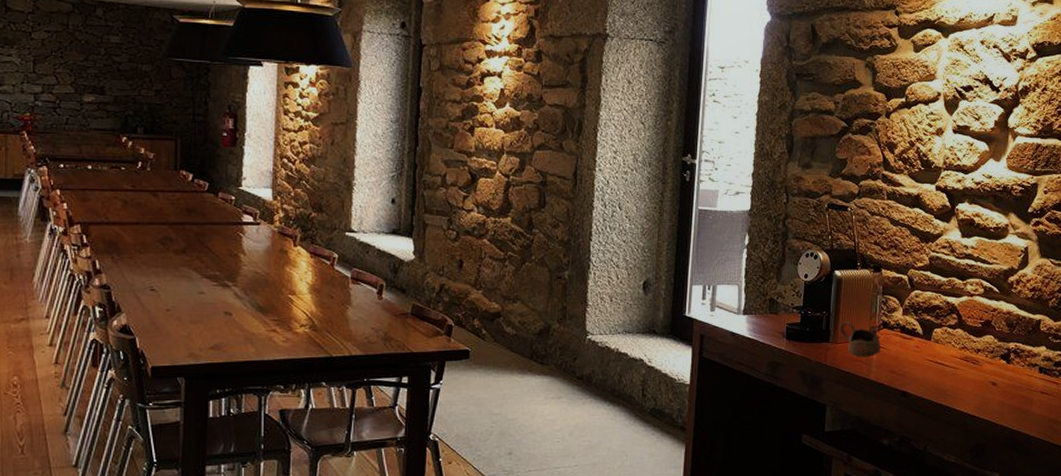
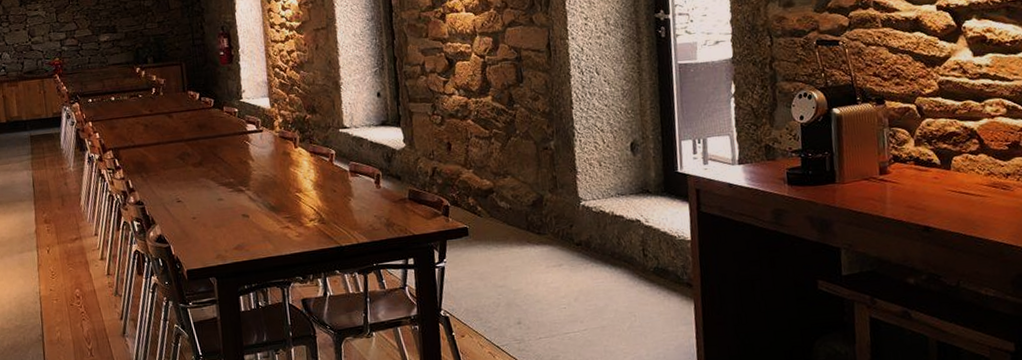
cup: present [839,322,880,358] -> none [845,159,894,196]

